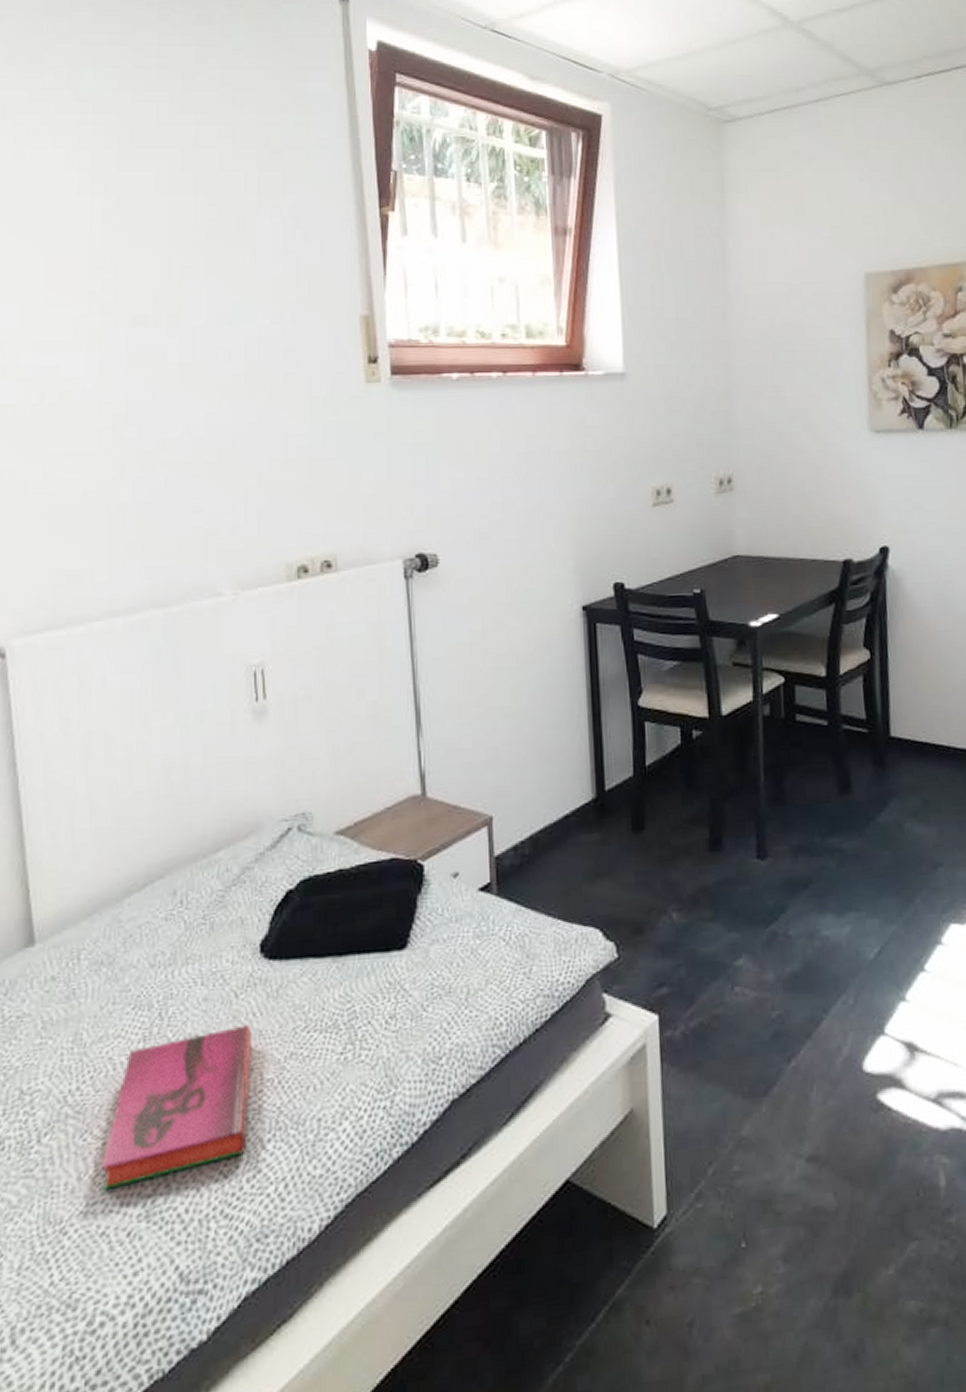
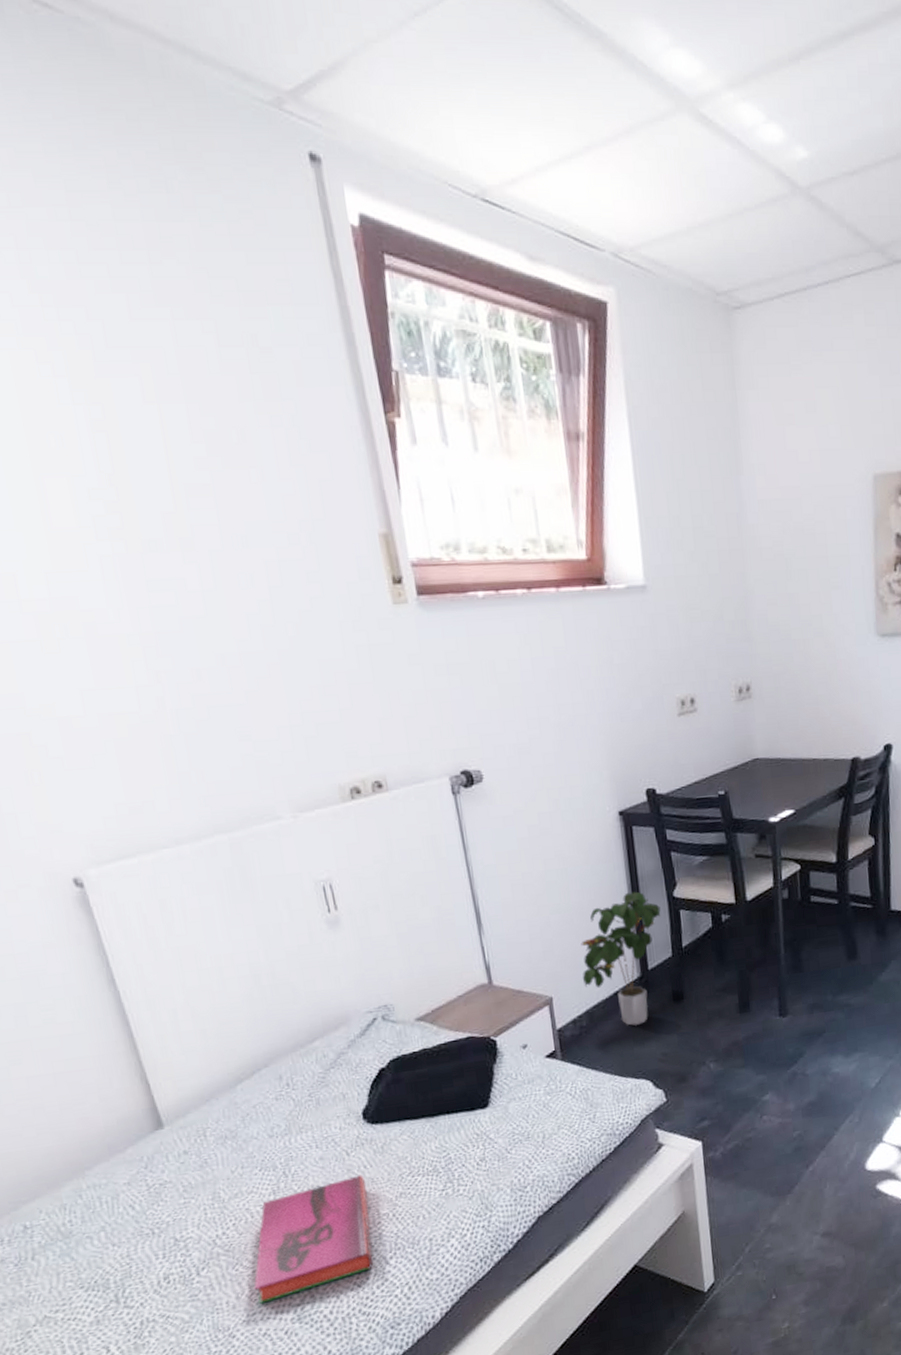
potted plant: none [528,697,623,858] -> present [581,891,661,1026]

